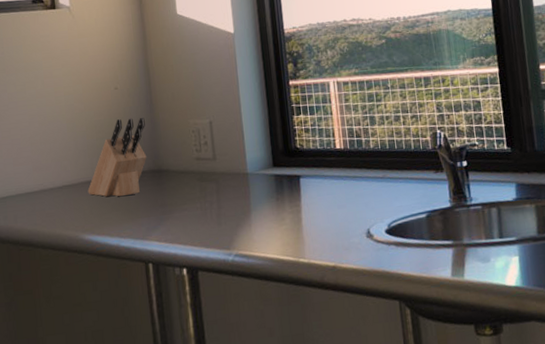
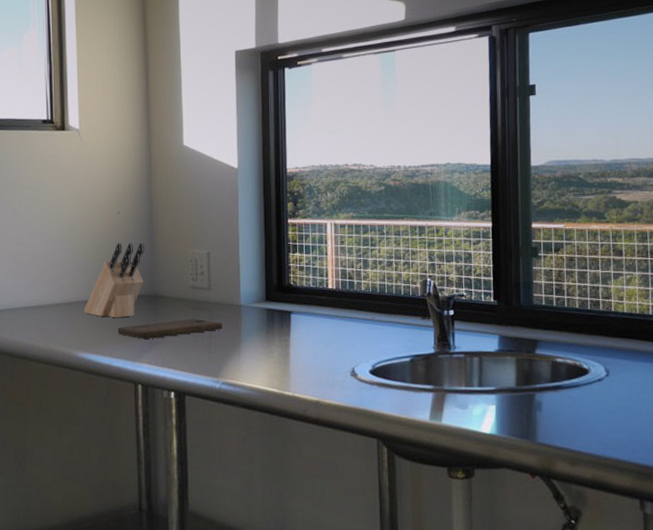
cutting board: none [123,190,231,216] -> present [117,318,223,339]

